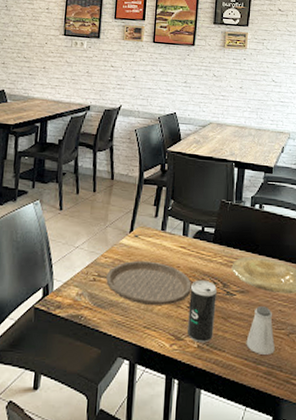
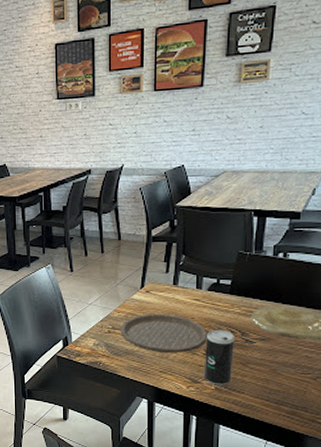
saltshaker: present [246,306,275,355] -> none [267,353,300,397]

